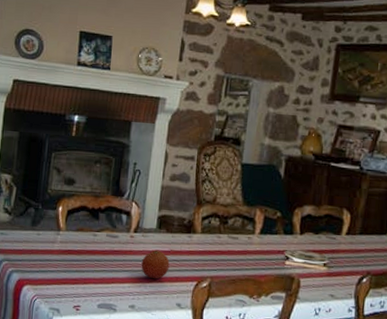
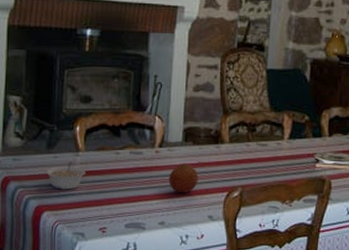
legume: none [29,240,65,267] -> present [46,162,85,190]

